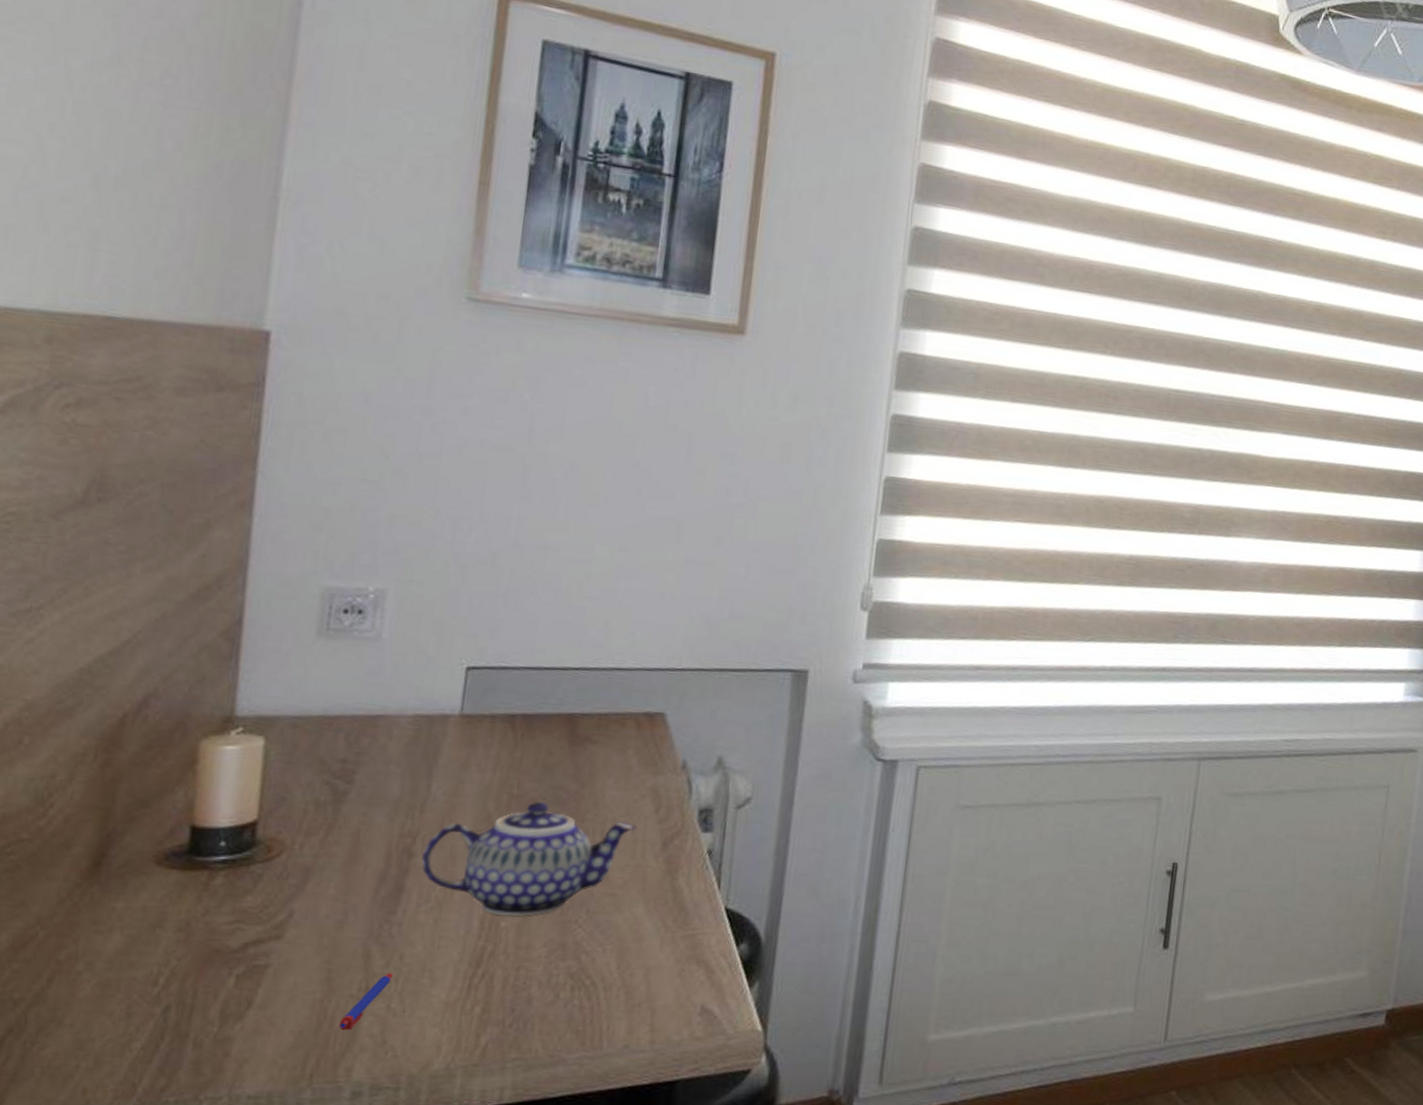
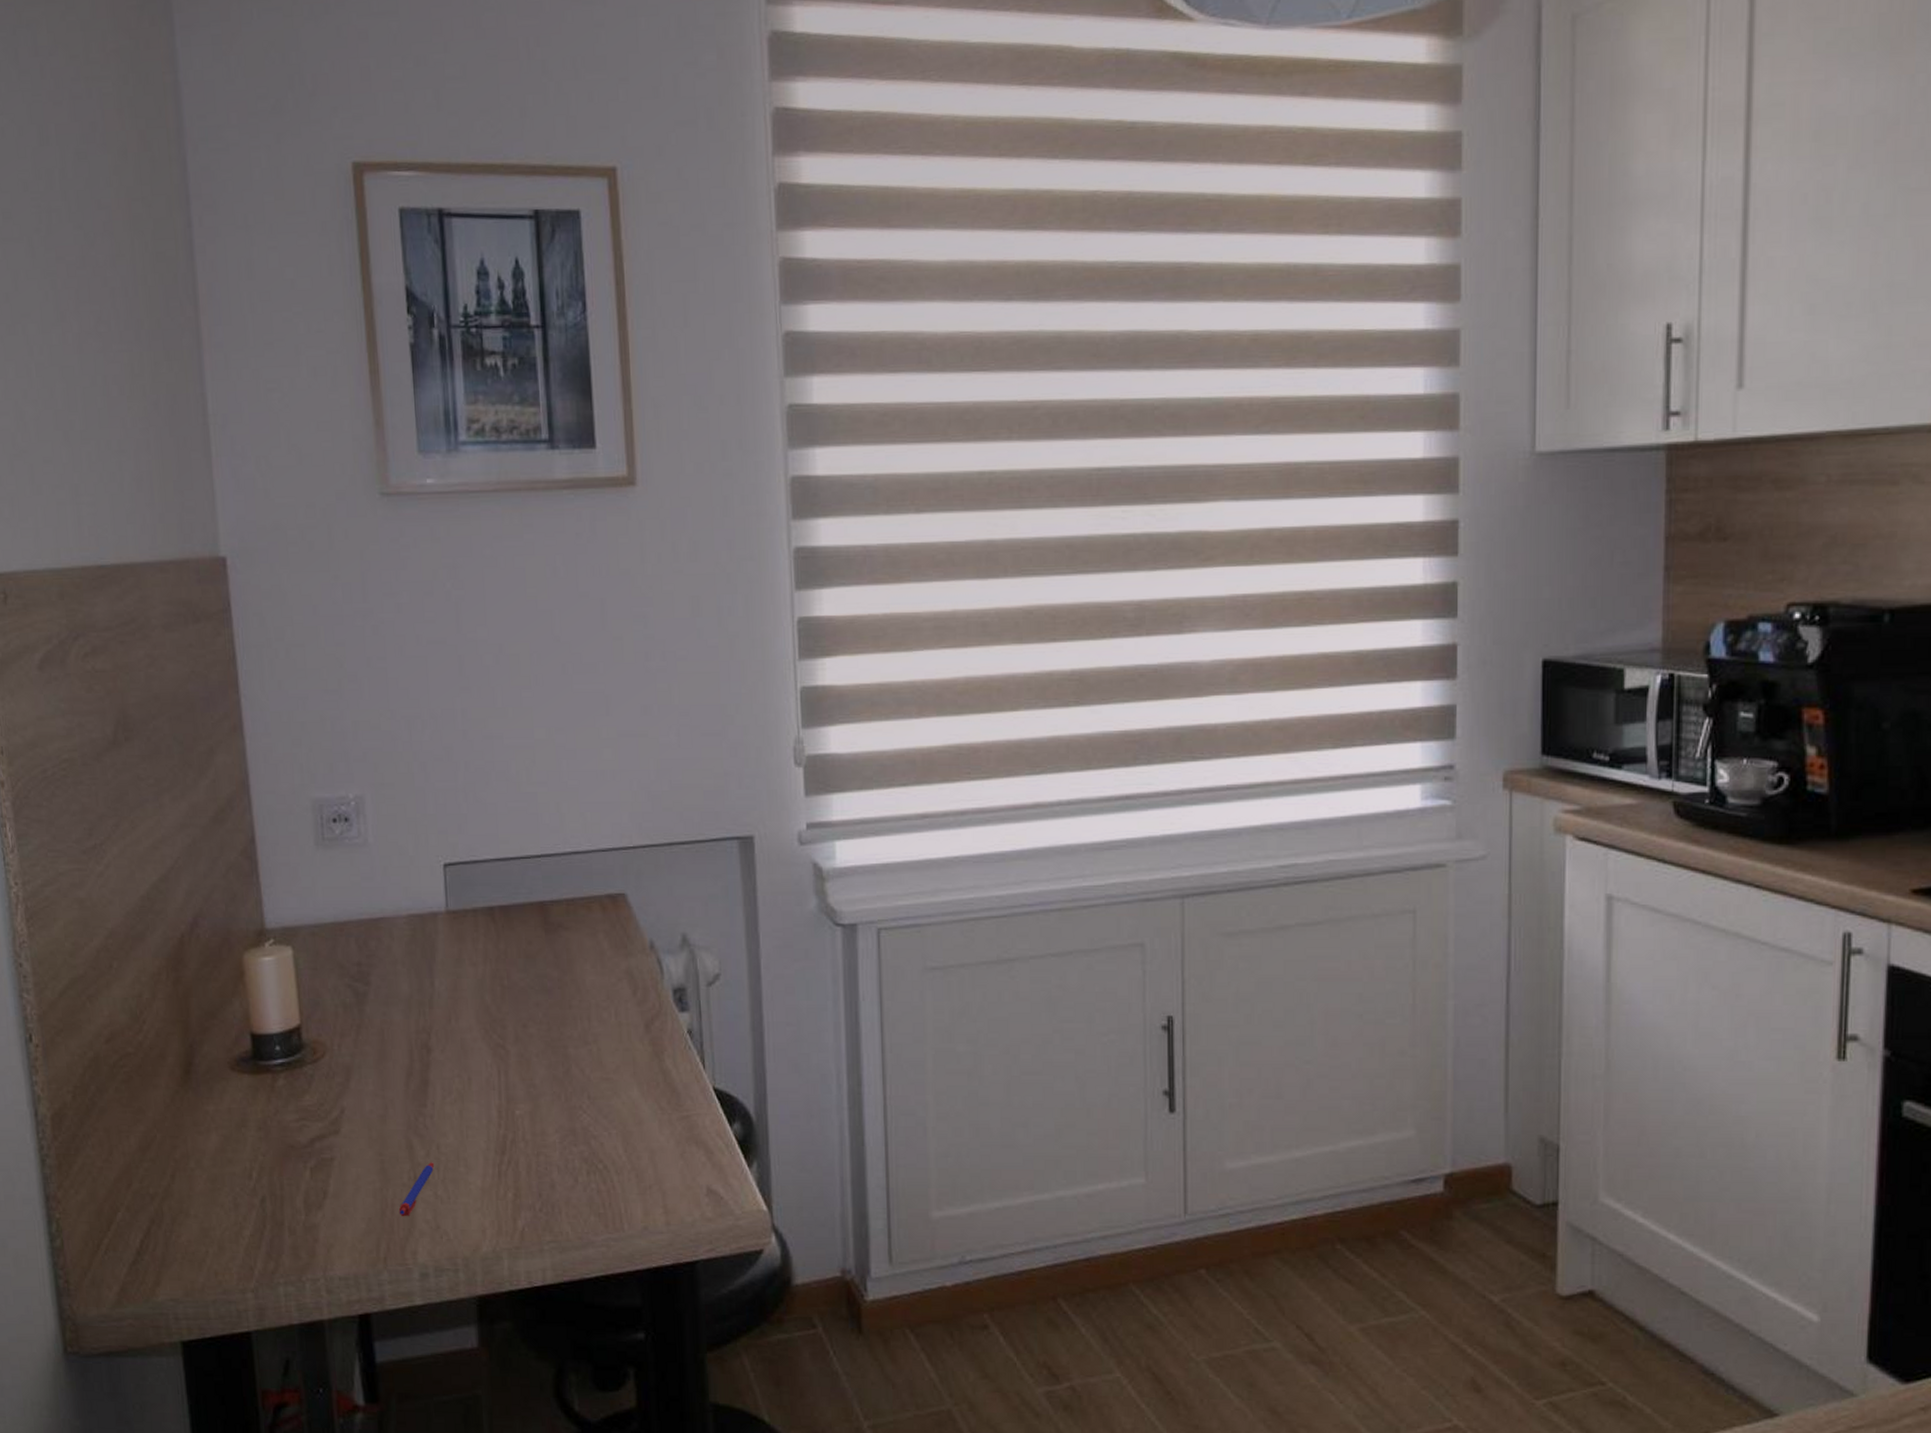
teapot: present [421,802,637,916] -> none [438,992,619,1104]

